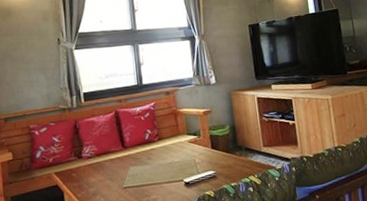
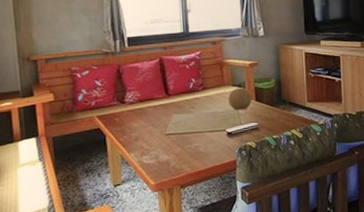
decorative ball: none [184,136,208,160] -> present [228,87,252,111]

